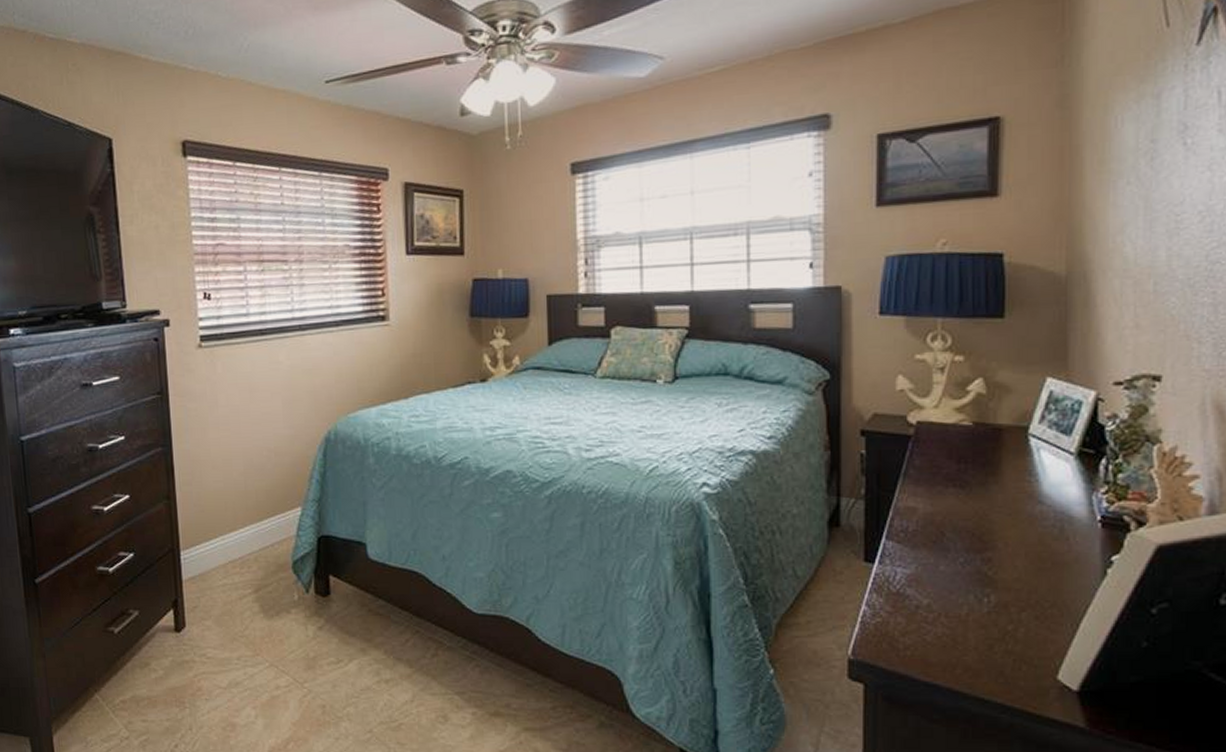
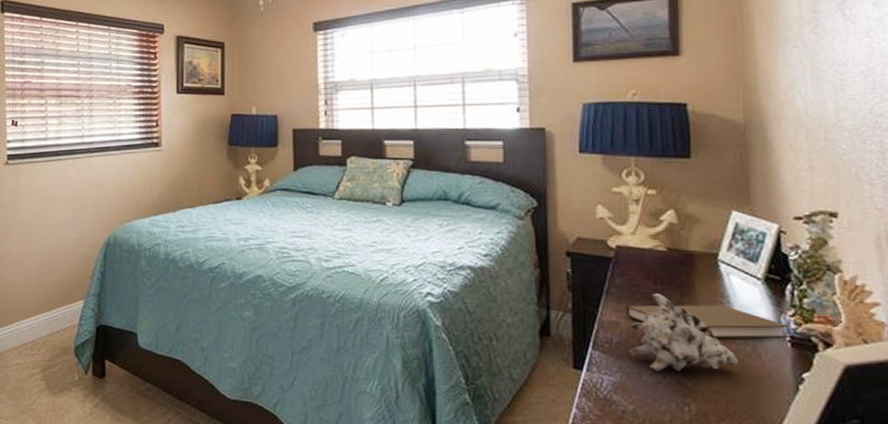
book: none [925,484,1102,522] -> present [626,305,791,339]
seashell: none [927,473,1045,562] -> present [629,292,739,372]

